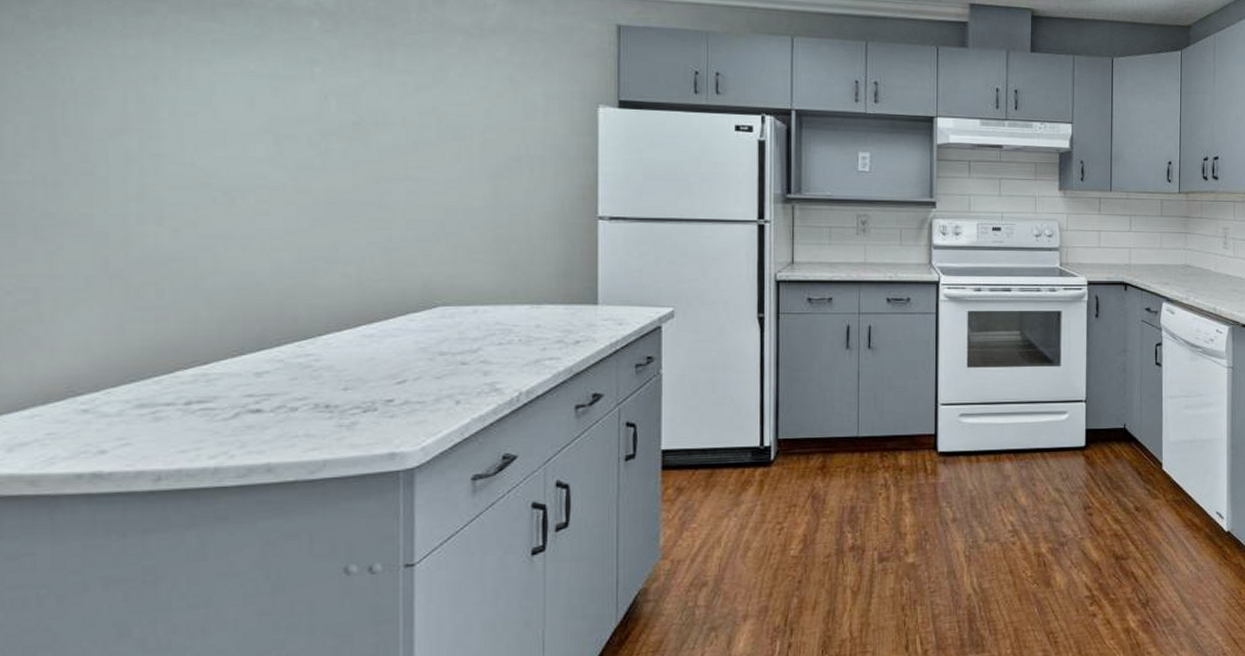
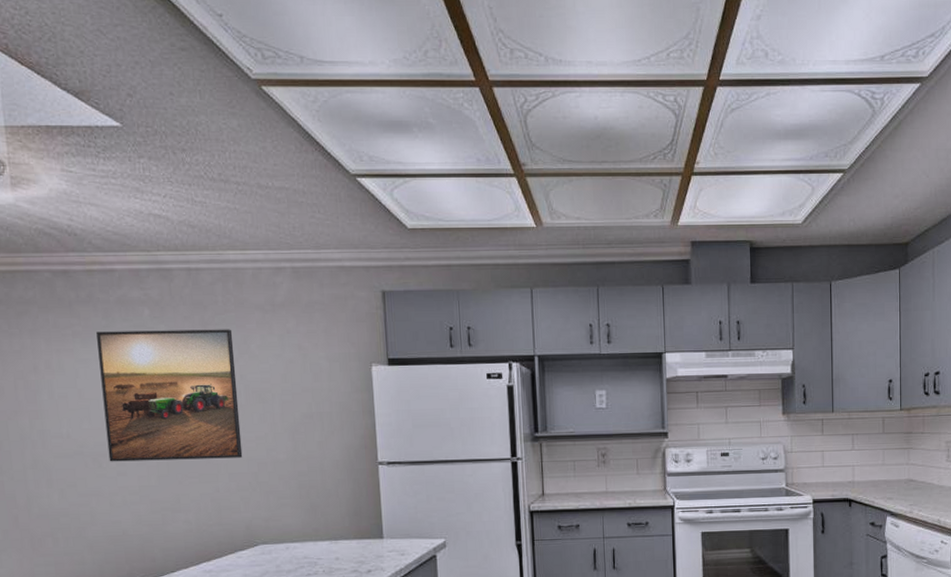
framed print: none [245,41,427,203] -> present [96,329,243,462]

